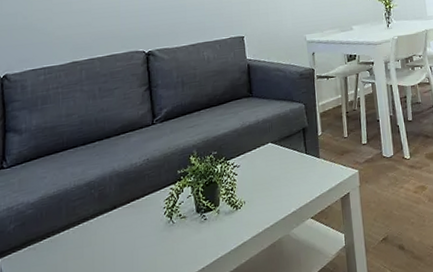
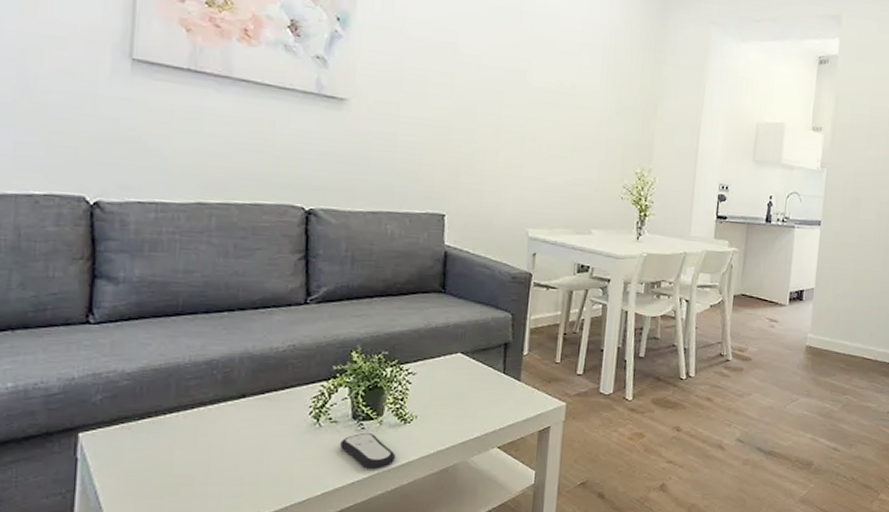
remote control: none [190,222,234,254] -> present [340,432,396,469]

